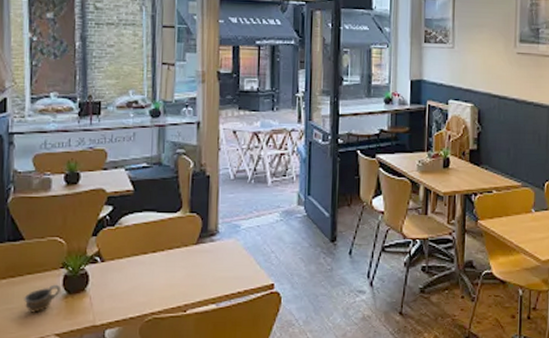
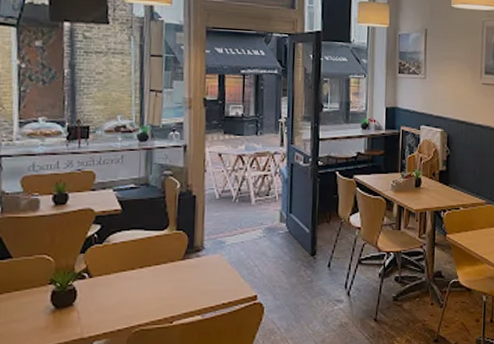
cup: present [24,284,60,313] -> none [11,300,48,327]

